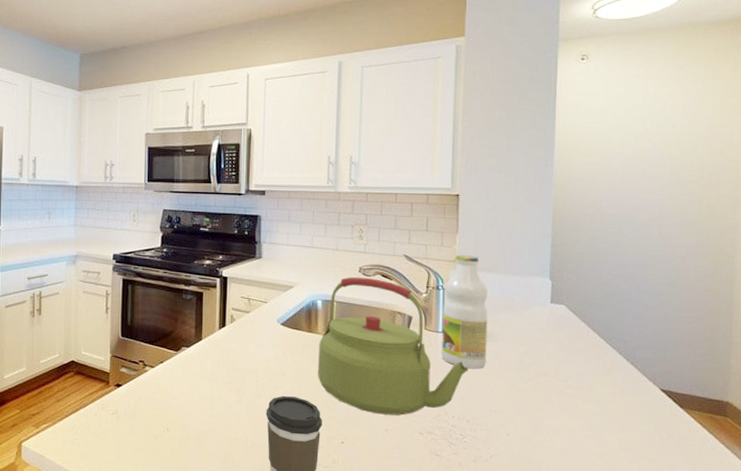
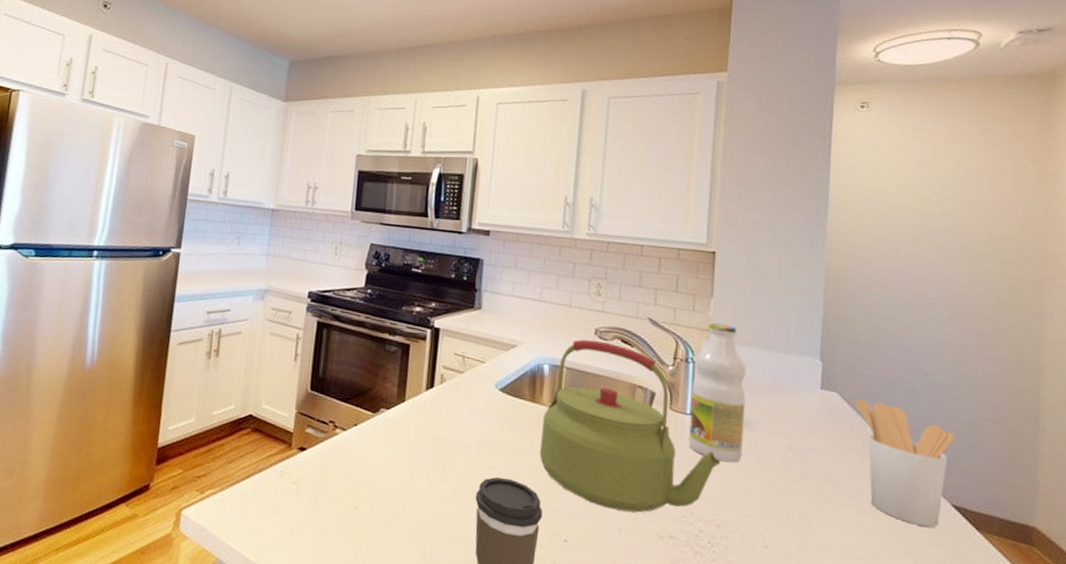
utensil holder: none [579,310,663,408] -> present [854,400,955,527]

